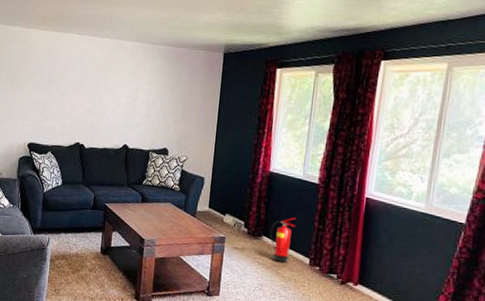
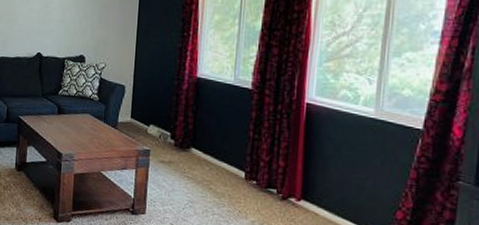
fire extinguisher: present [269,217,297,263] -> none [199,126,229,177]

